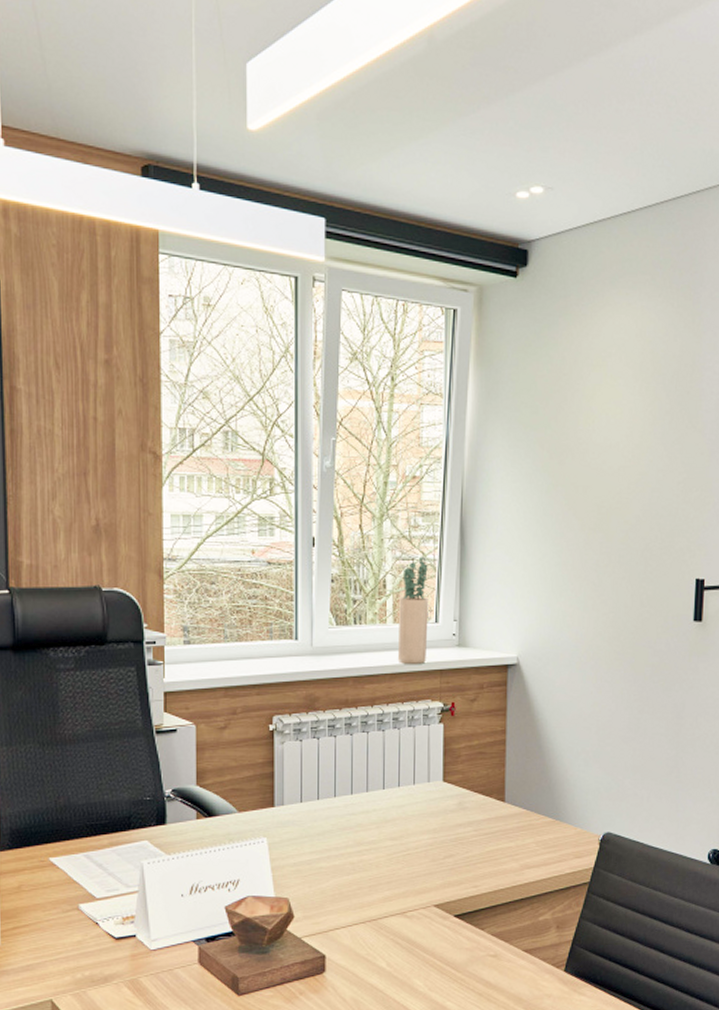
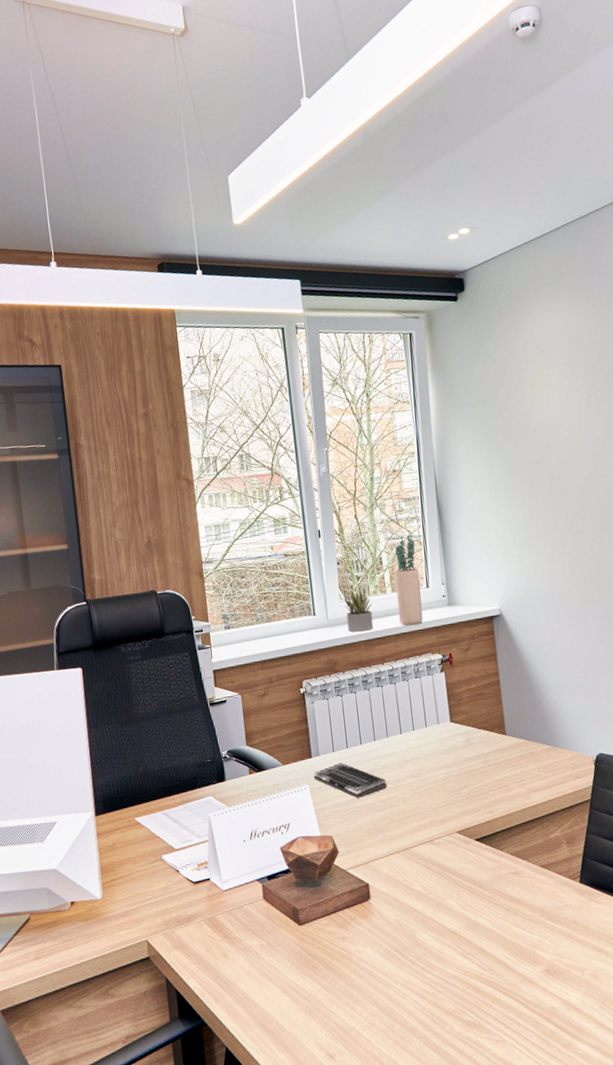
computer keyboard: none [274,815,360,858] -> present [313,762,388,798]
succulent plant: none [334,616,368,666] -> present [344,590,374,632]

